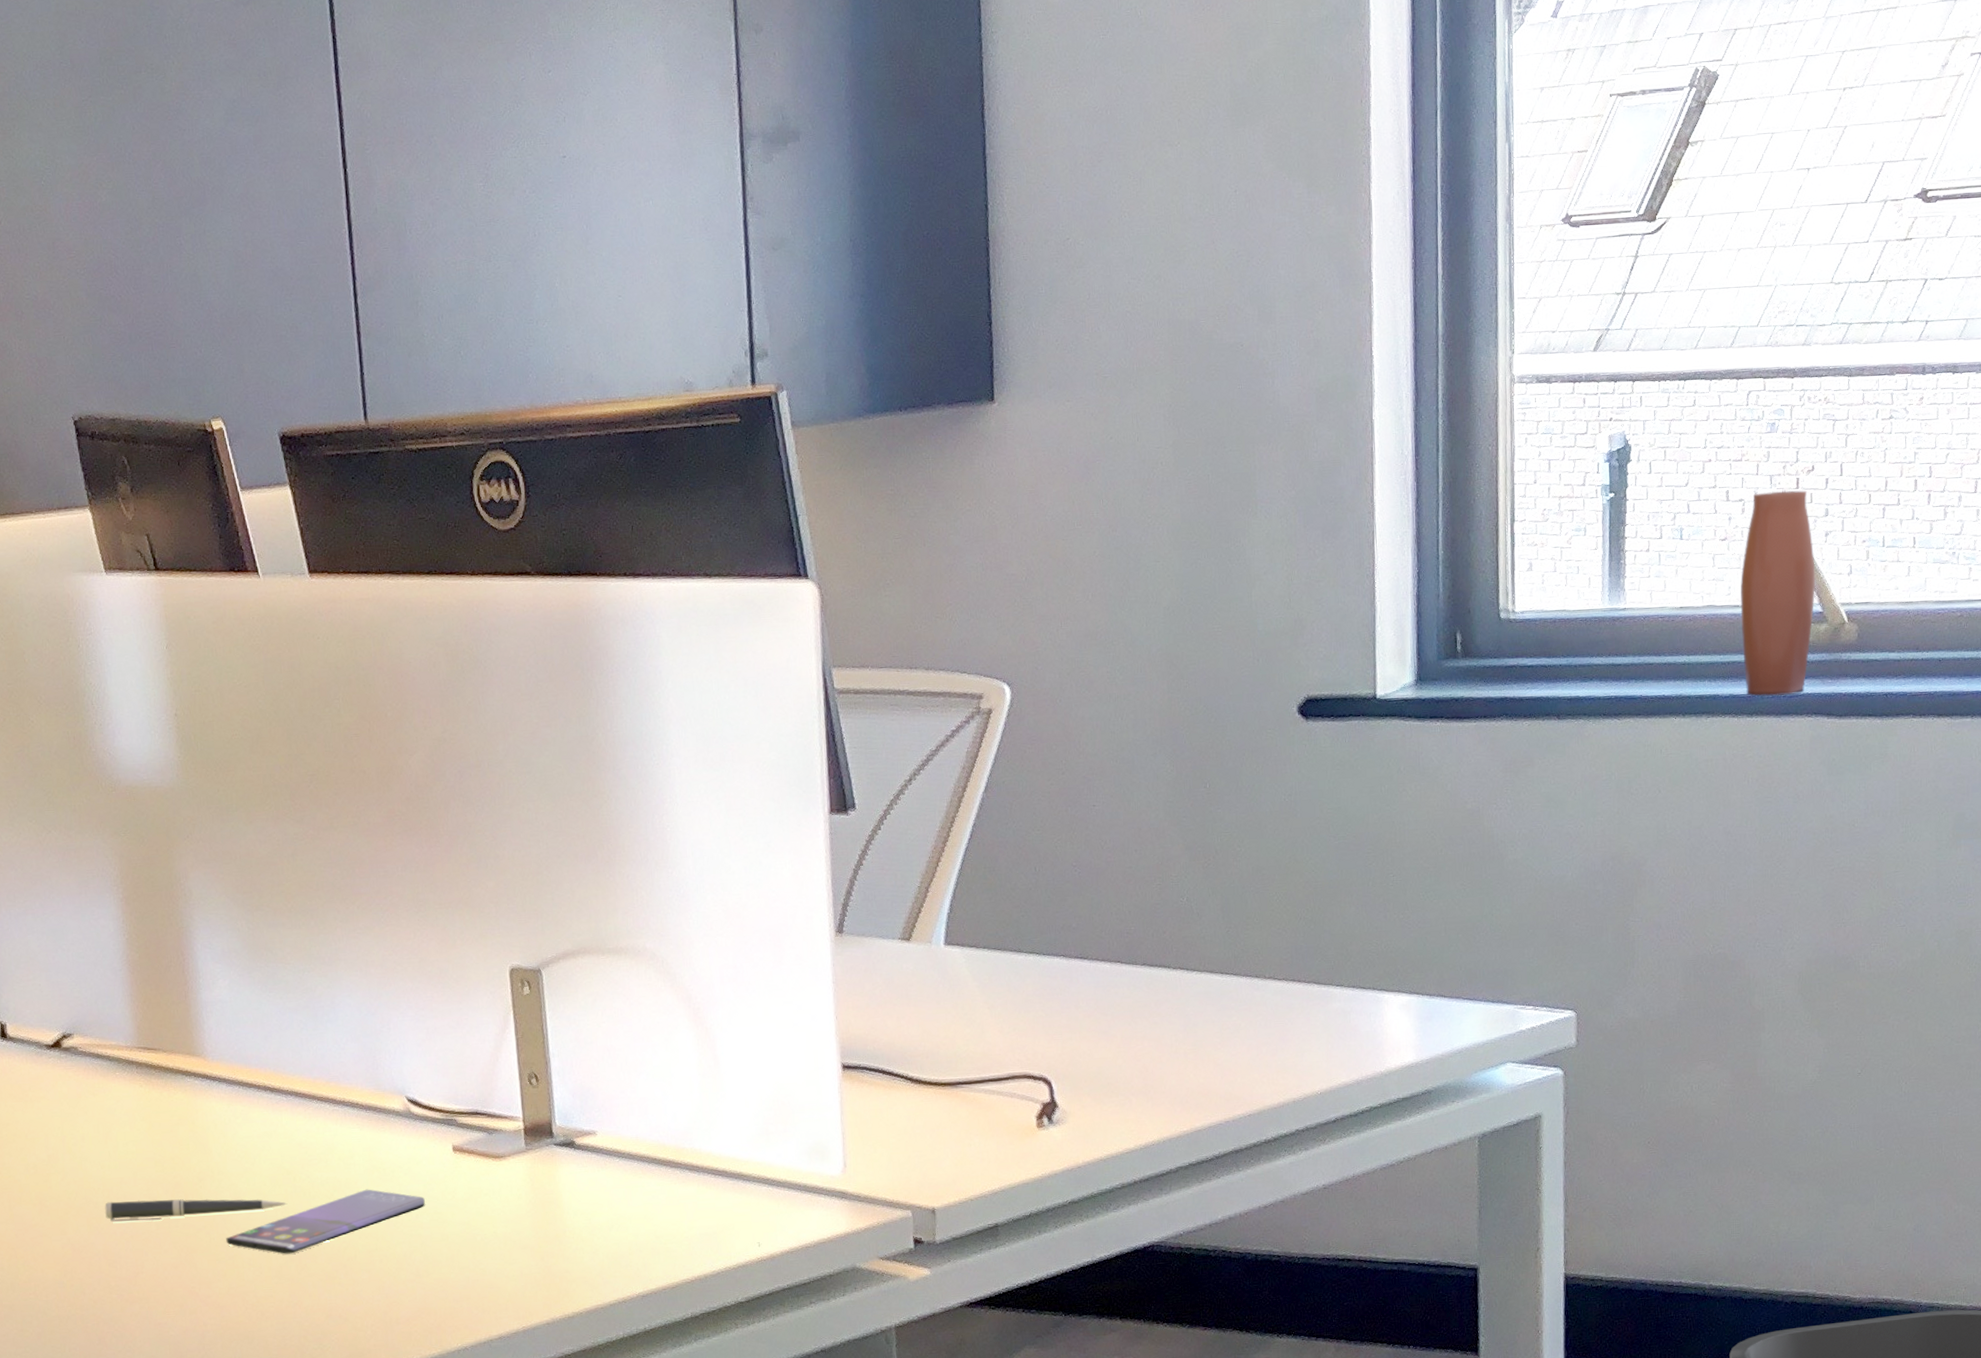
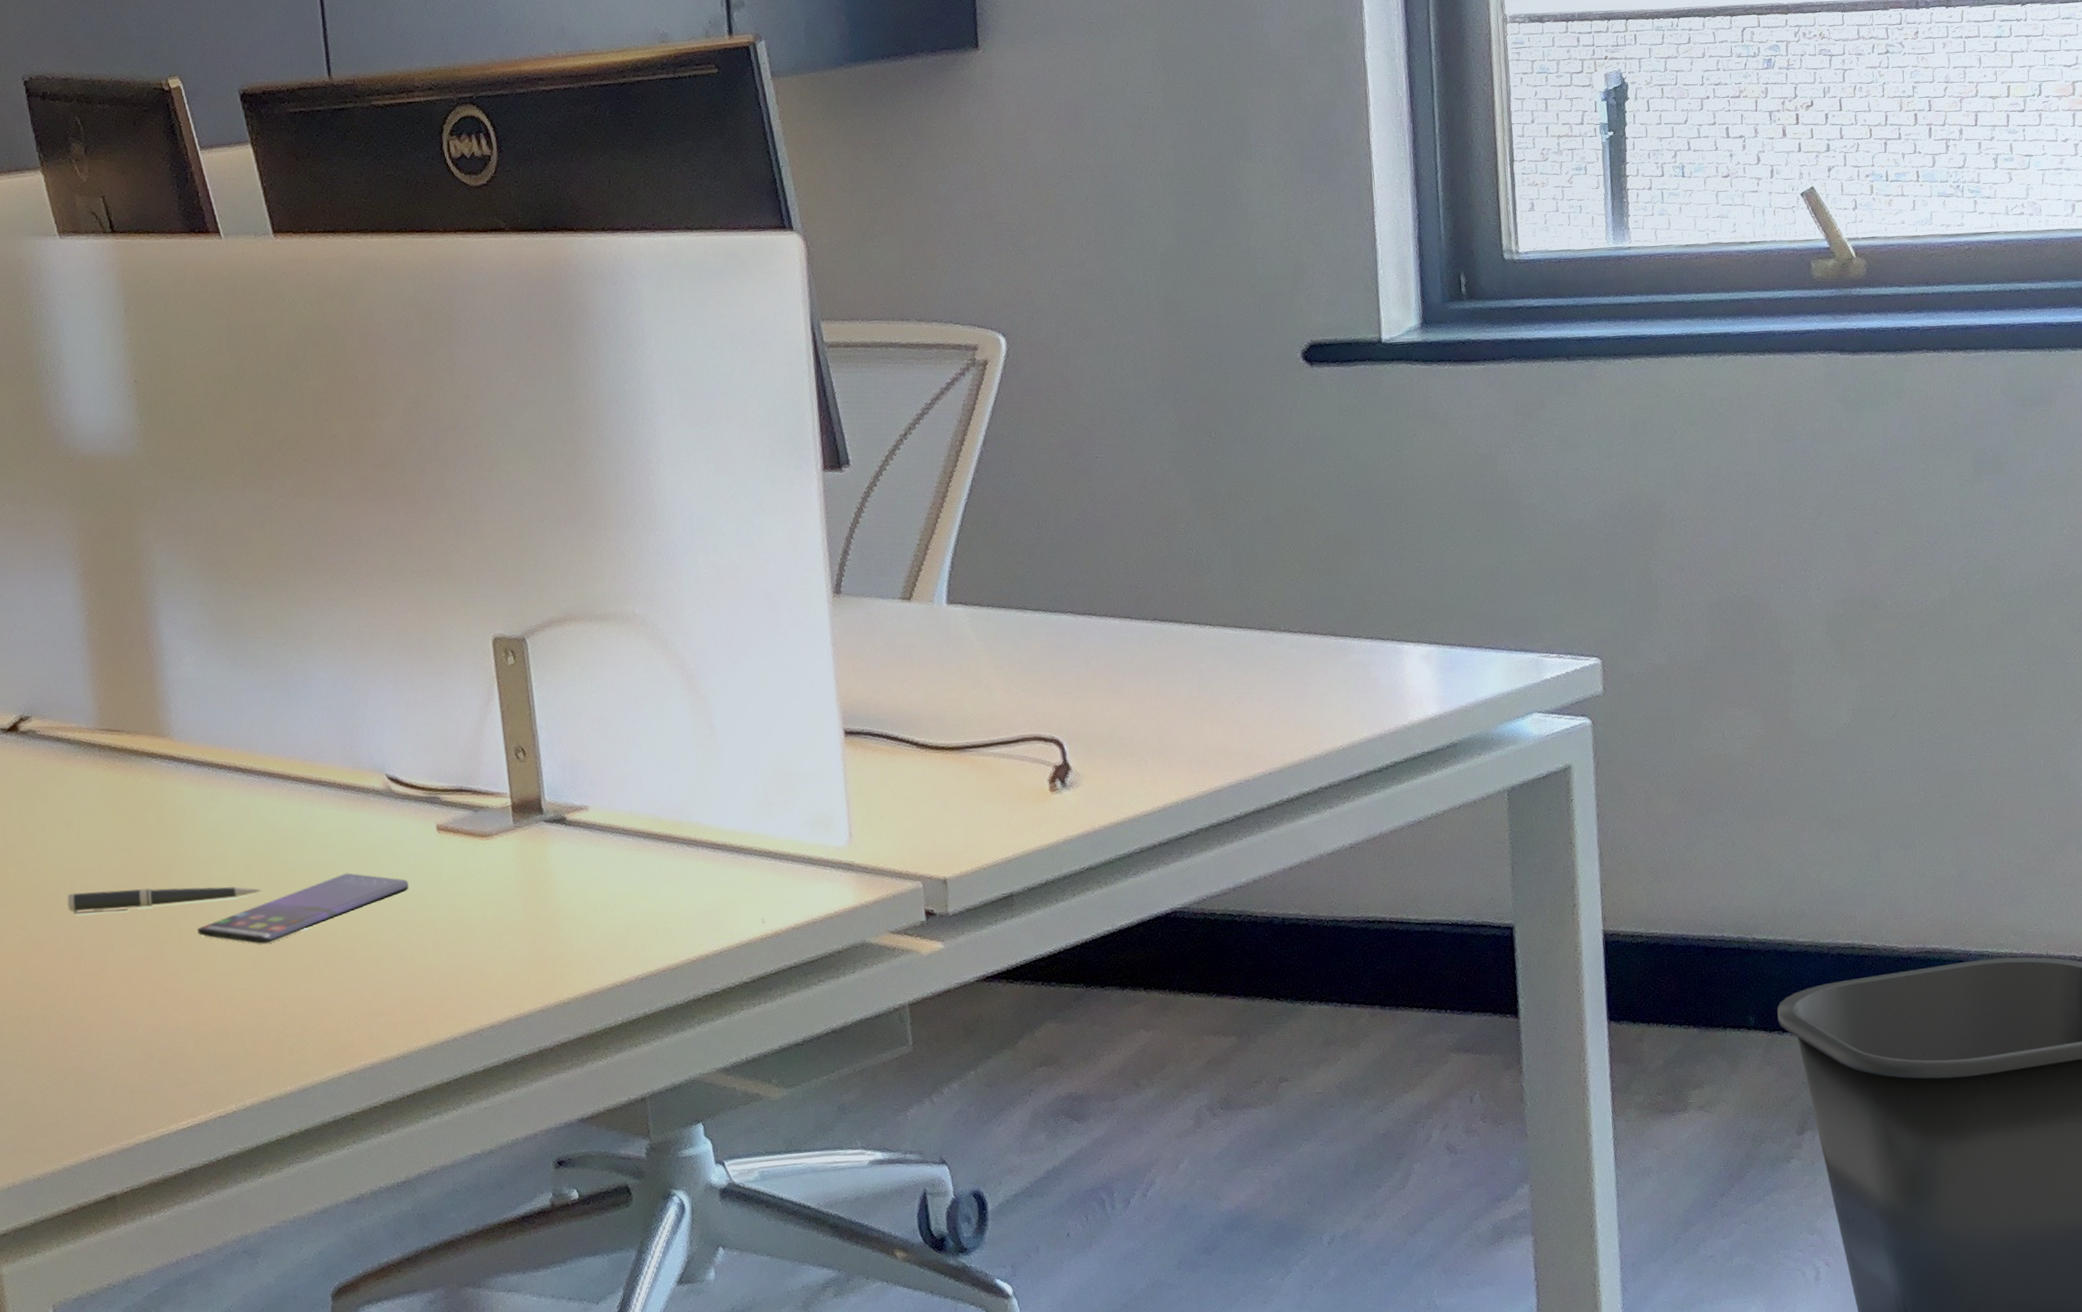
vase: present [1740,490,1816,697] -> none [1745,125,1821,334]

